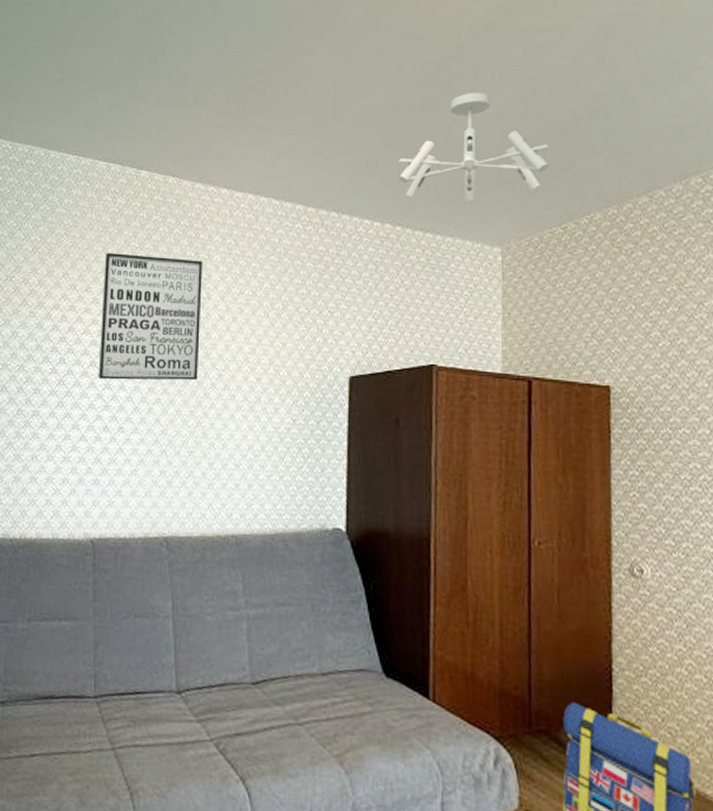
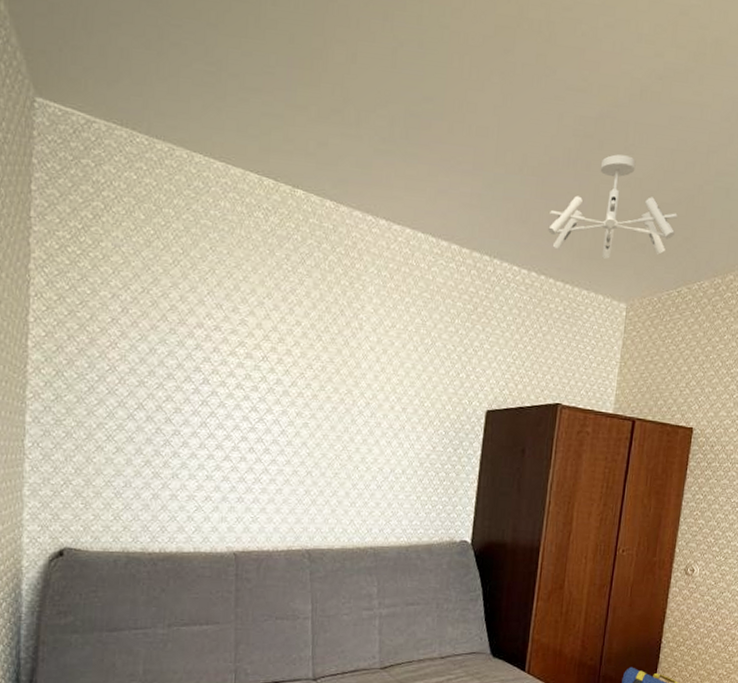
wall art: present [98,252,203,381] -> none [244,272,357,407]

